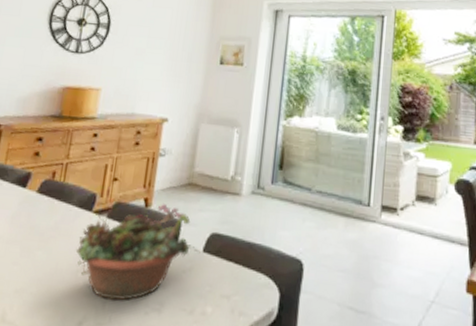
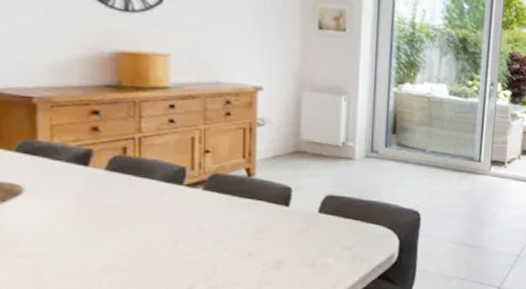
succulent planter: present [75,202,201,301] -> none [170,171,316,265]

